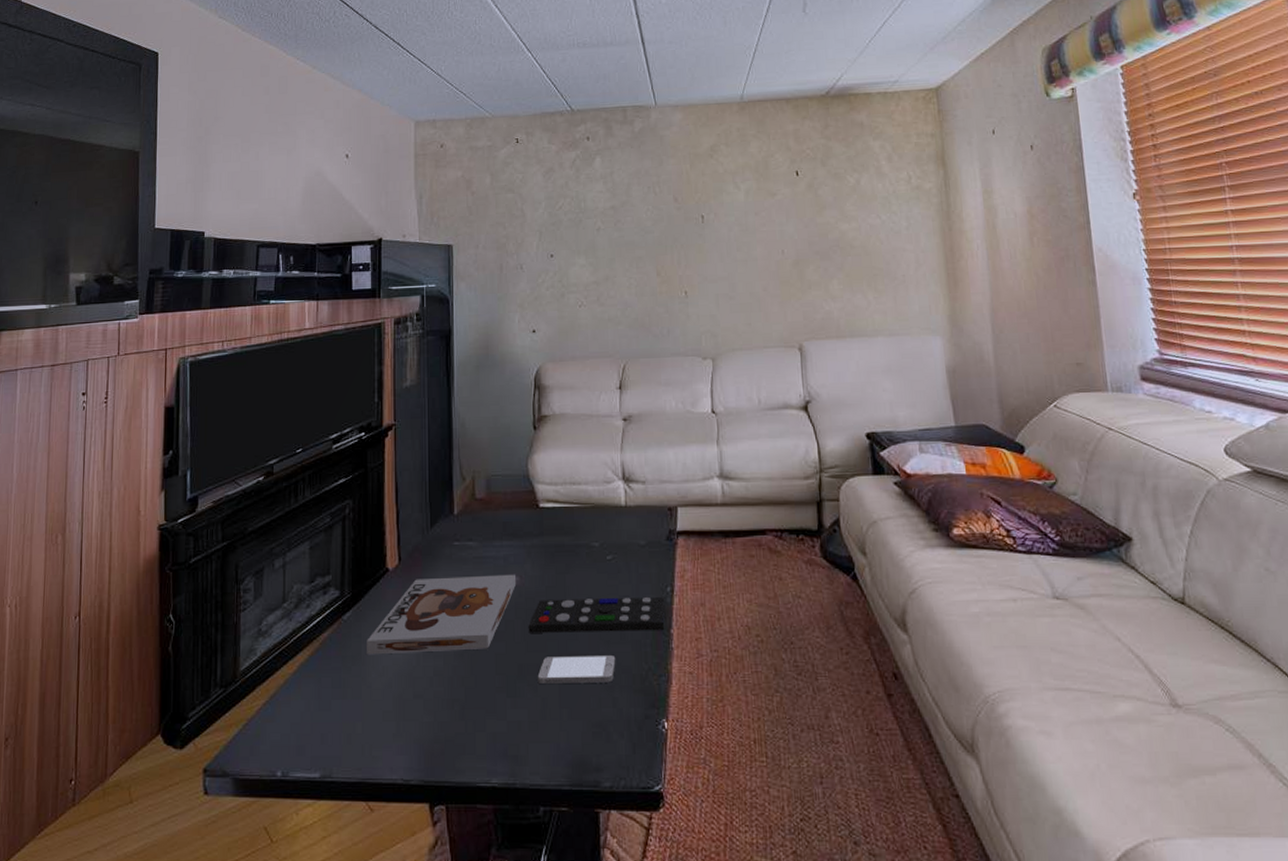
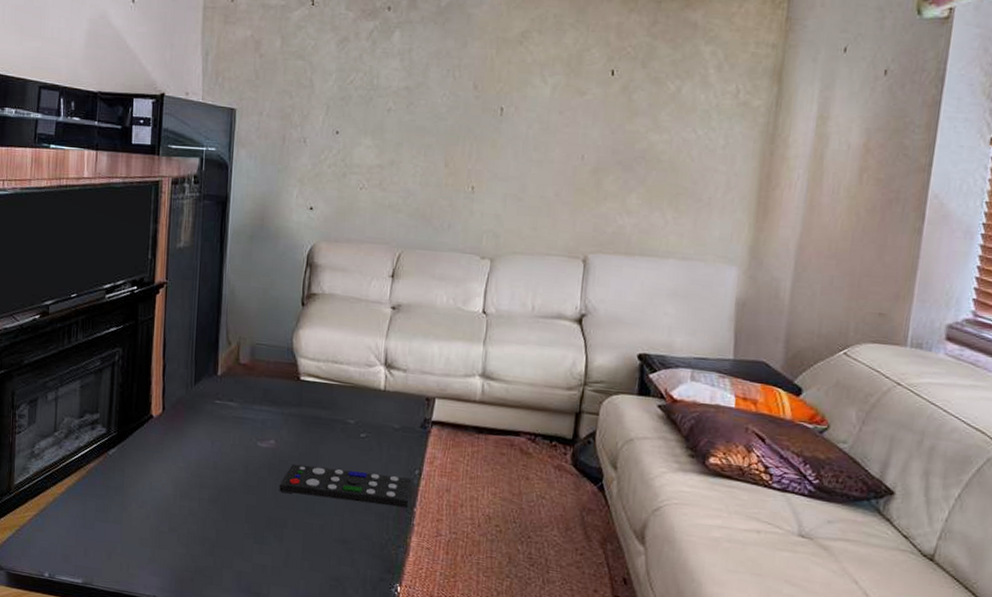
board game: present [367,574,517,655] -> none [129,428,272,500]
smartphone: present [537,656,616,683] -> none [283,514,359,546]

